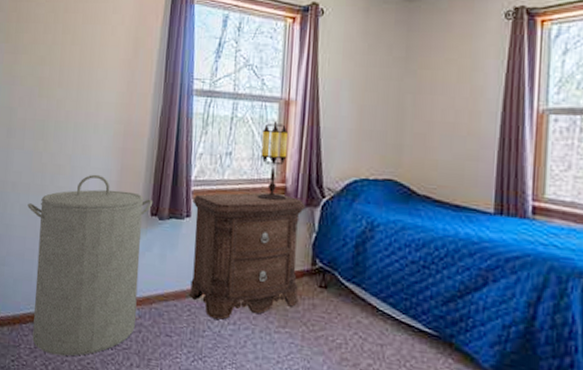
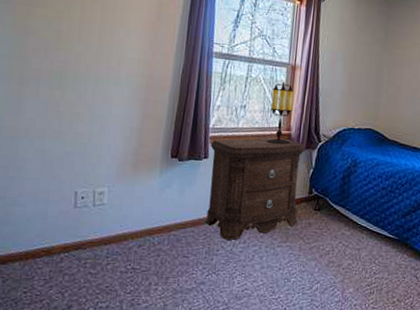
laundry hamper: present [27,174,153,356] -> none [42,121,174,283]

